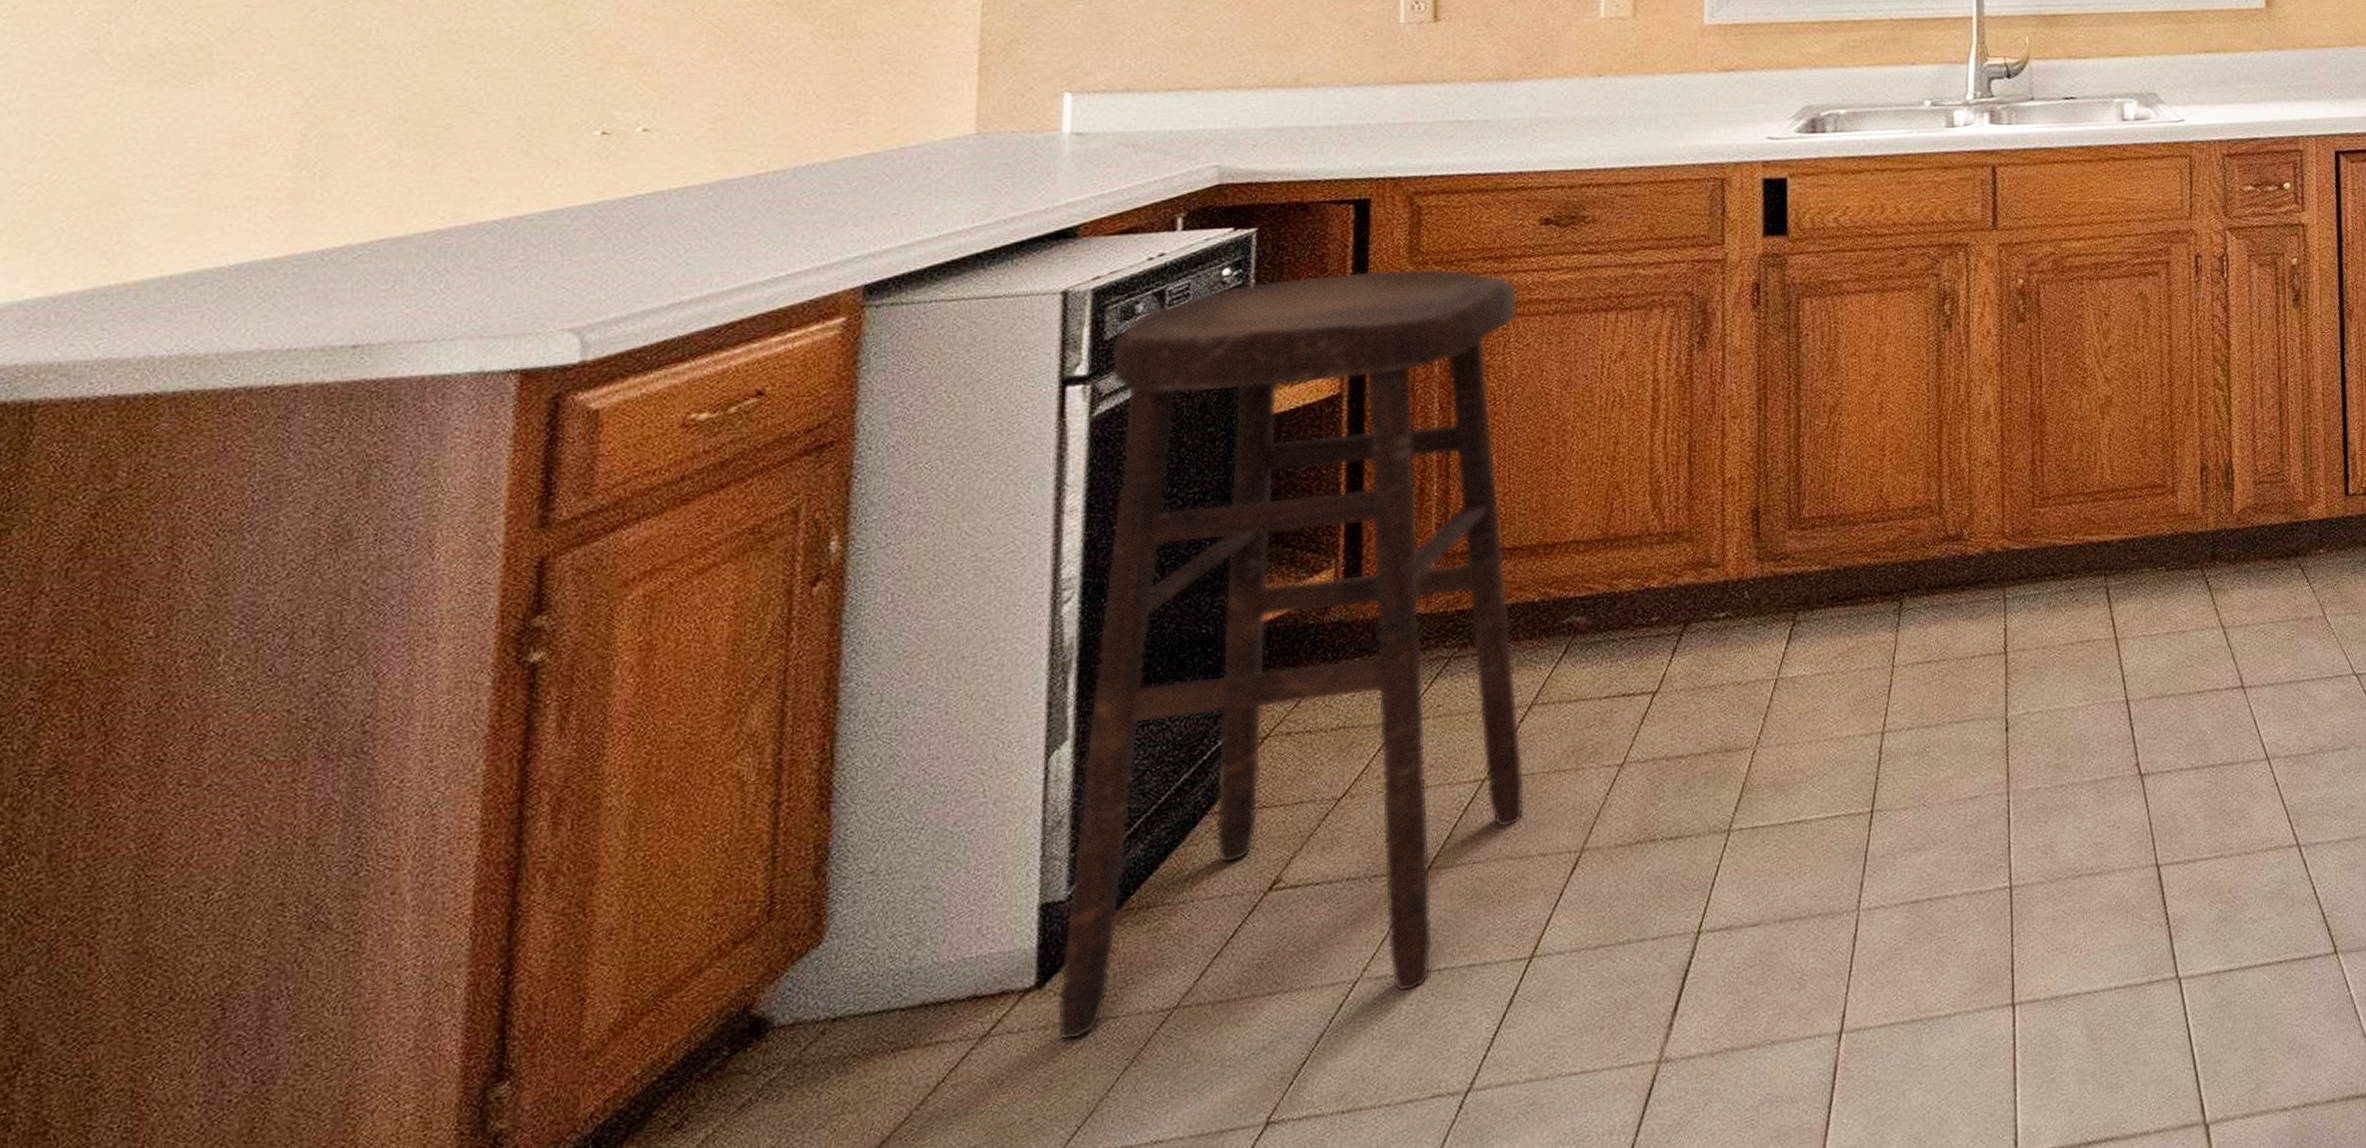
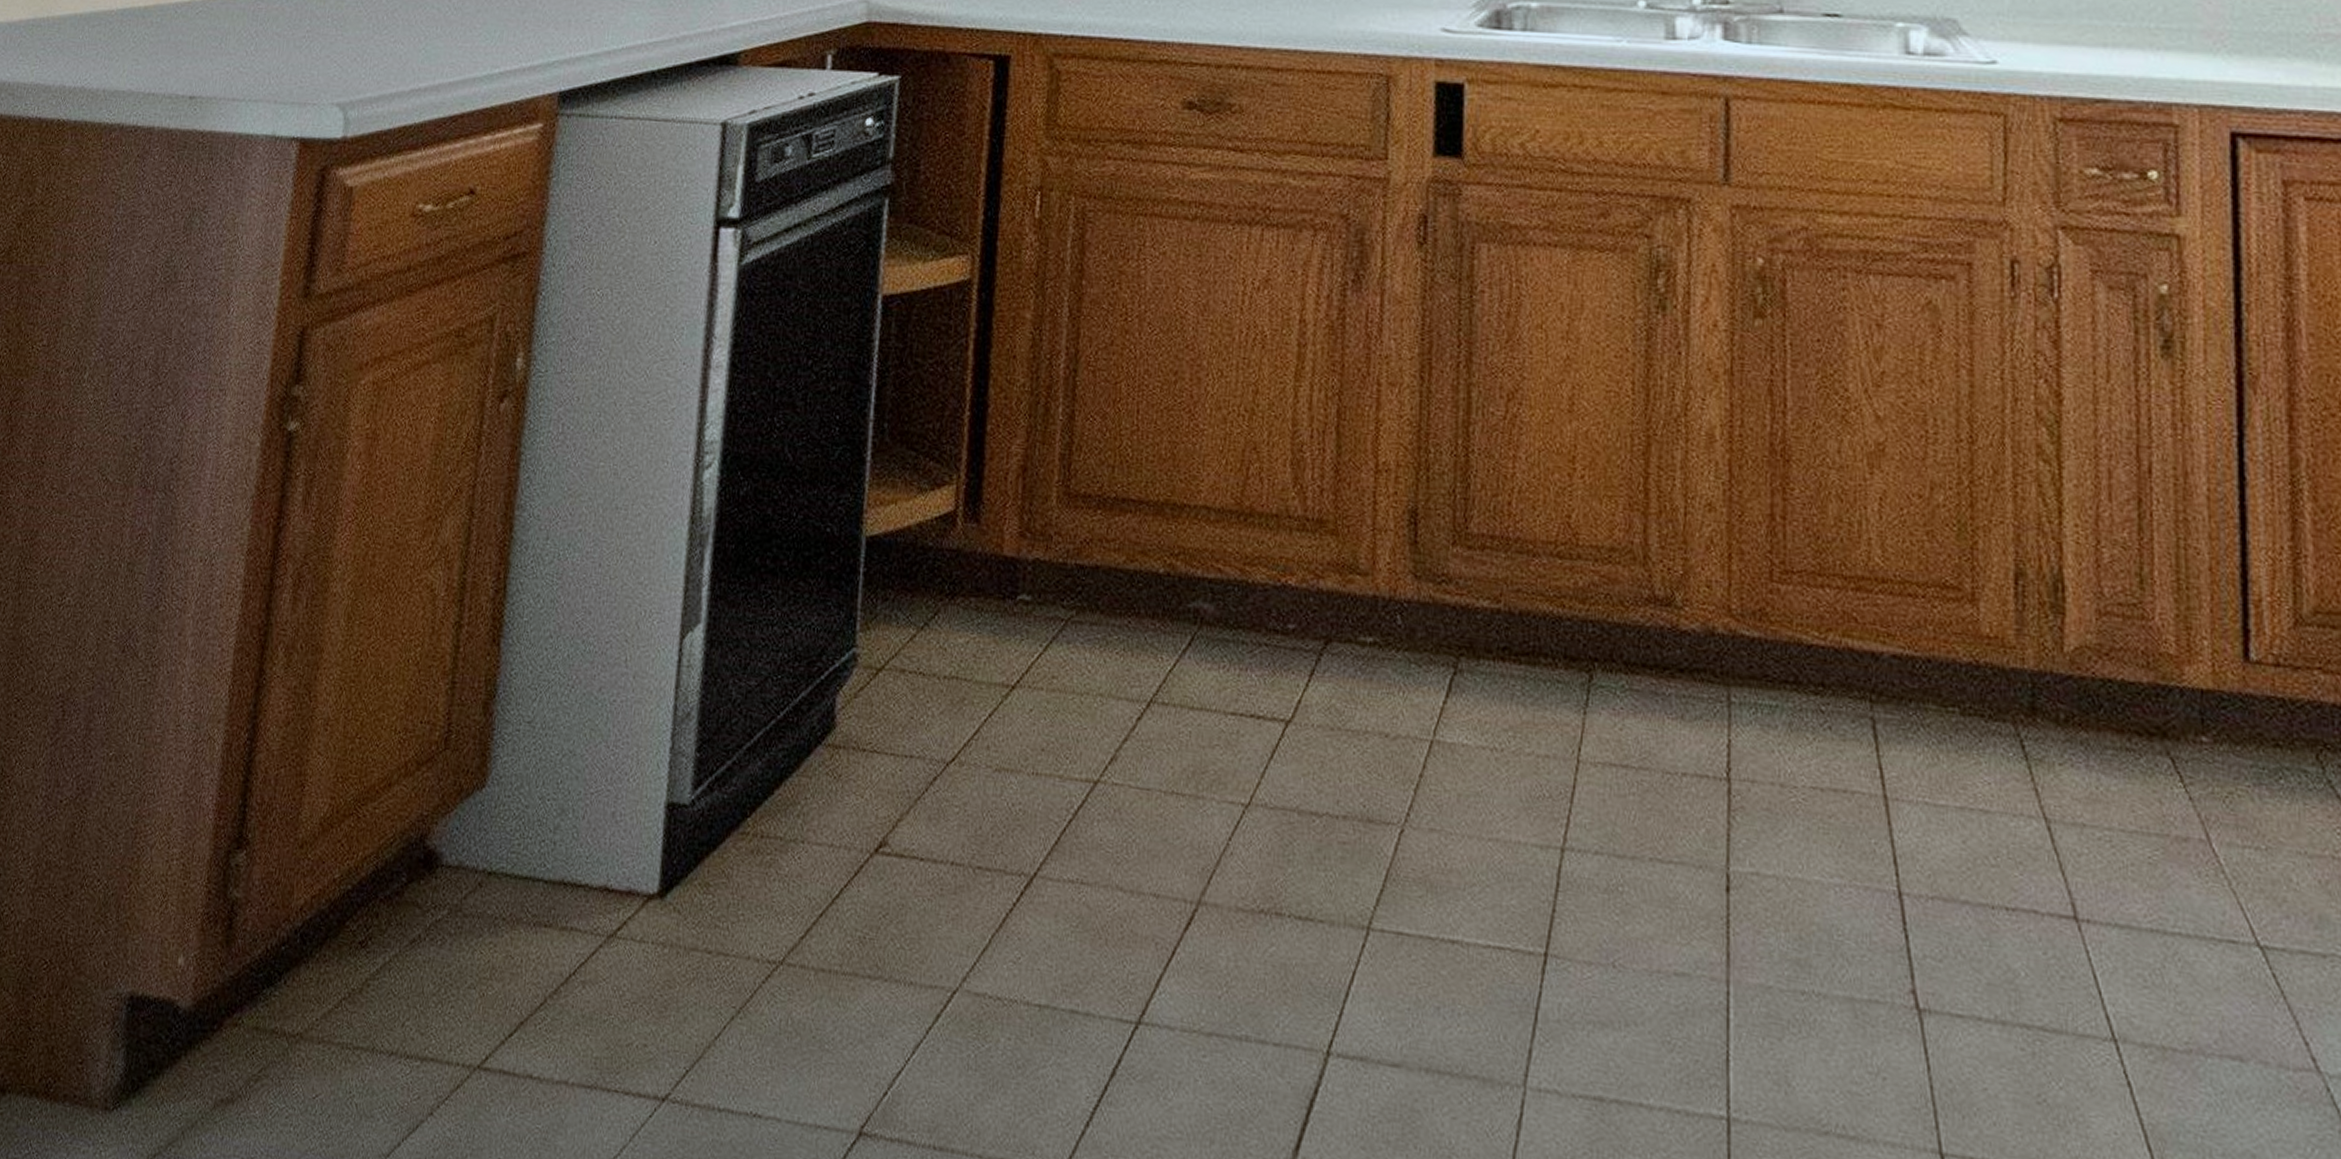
stool: present [1057,268,1524,1041] -> none [674,137,1155,1023]

